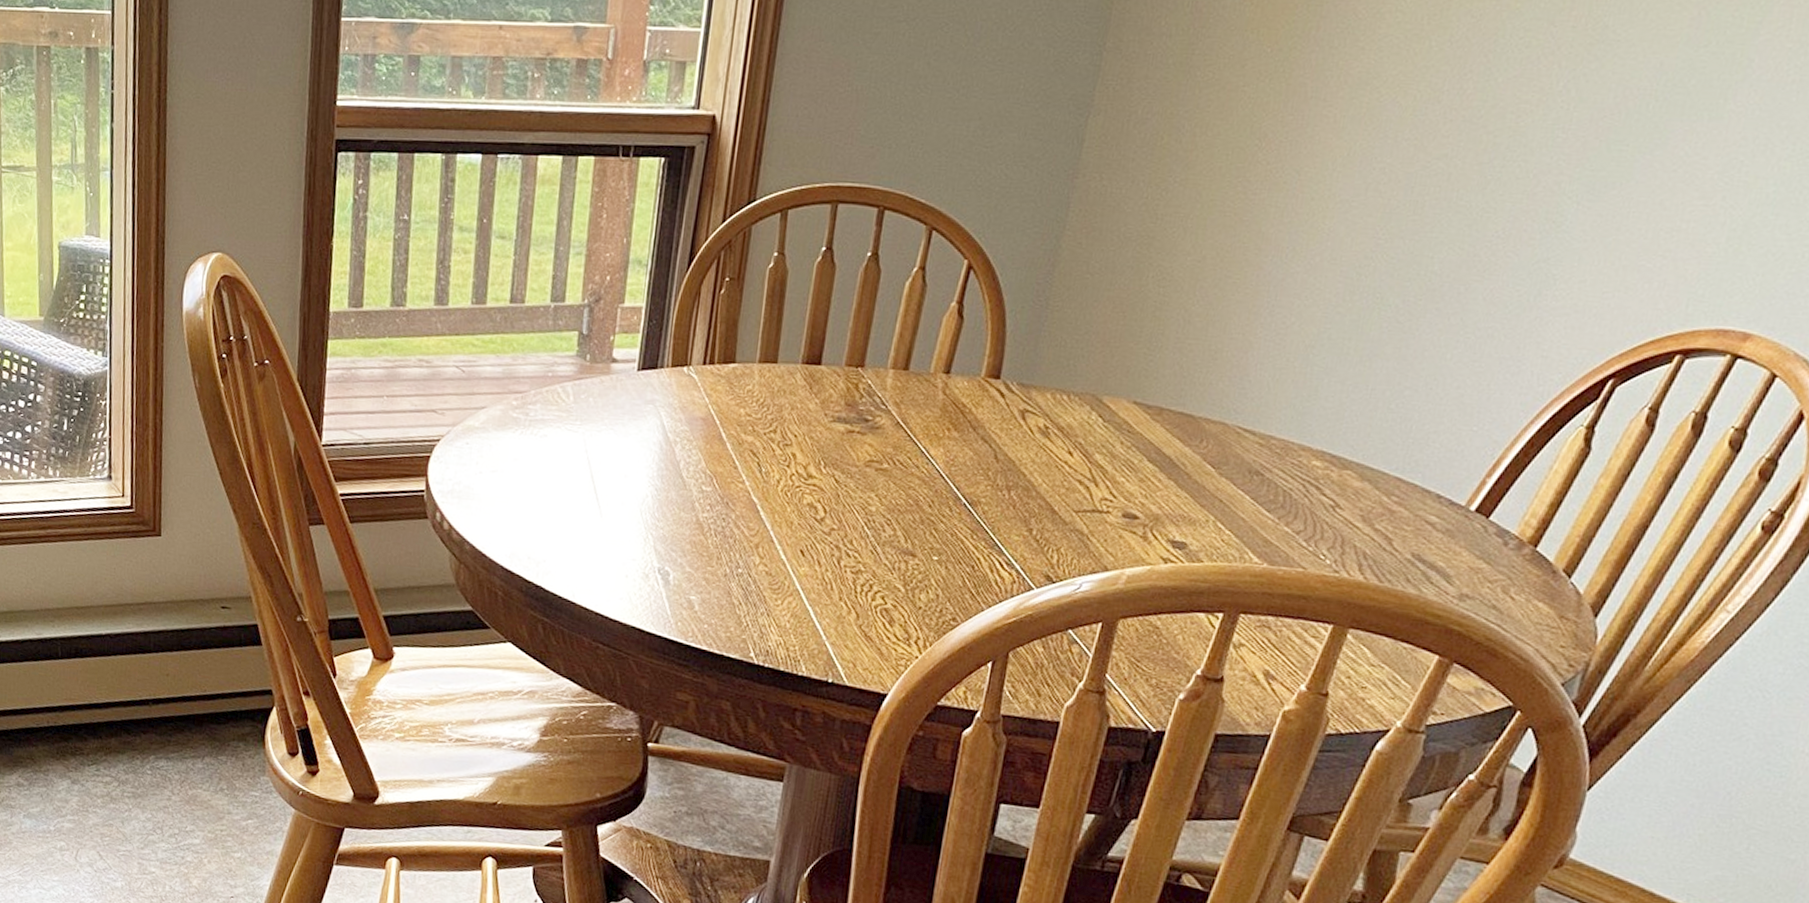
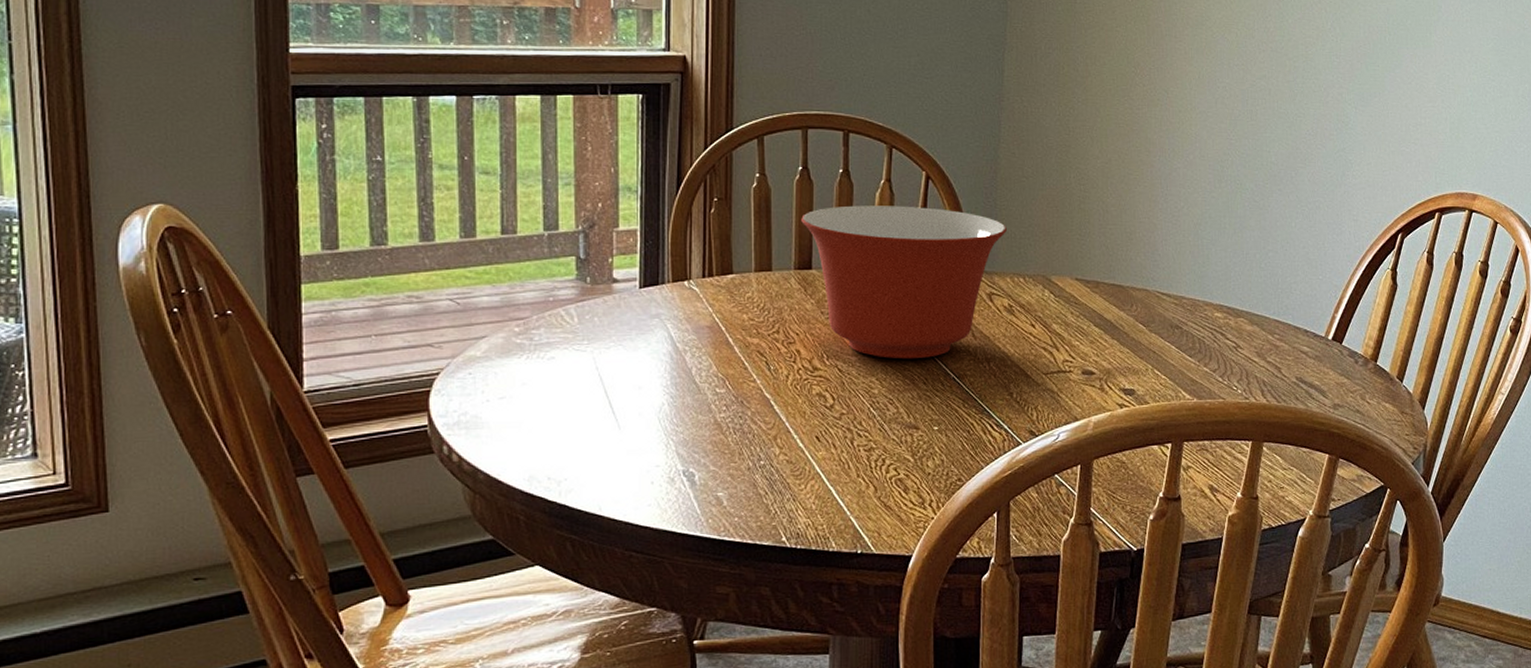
mixing bowl: none [817,295,1057,478] -> present [801,205,1007,360]

